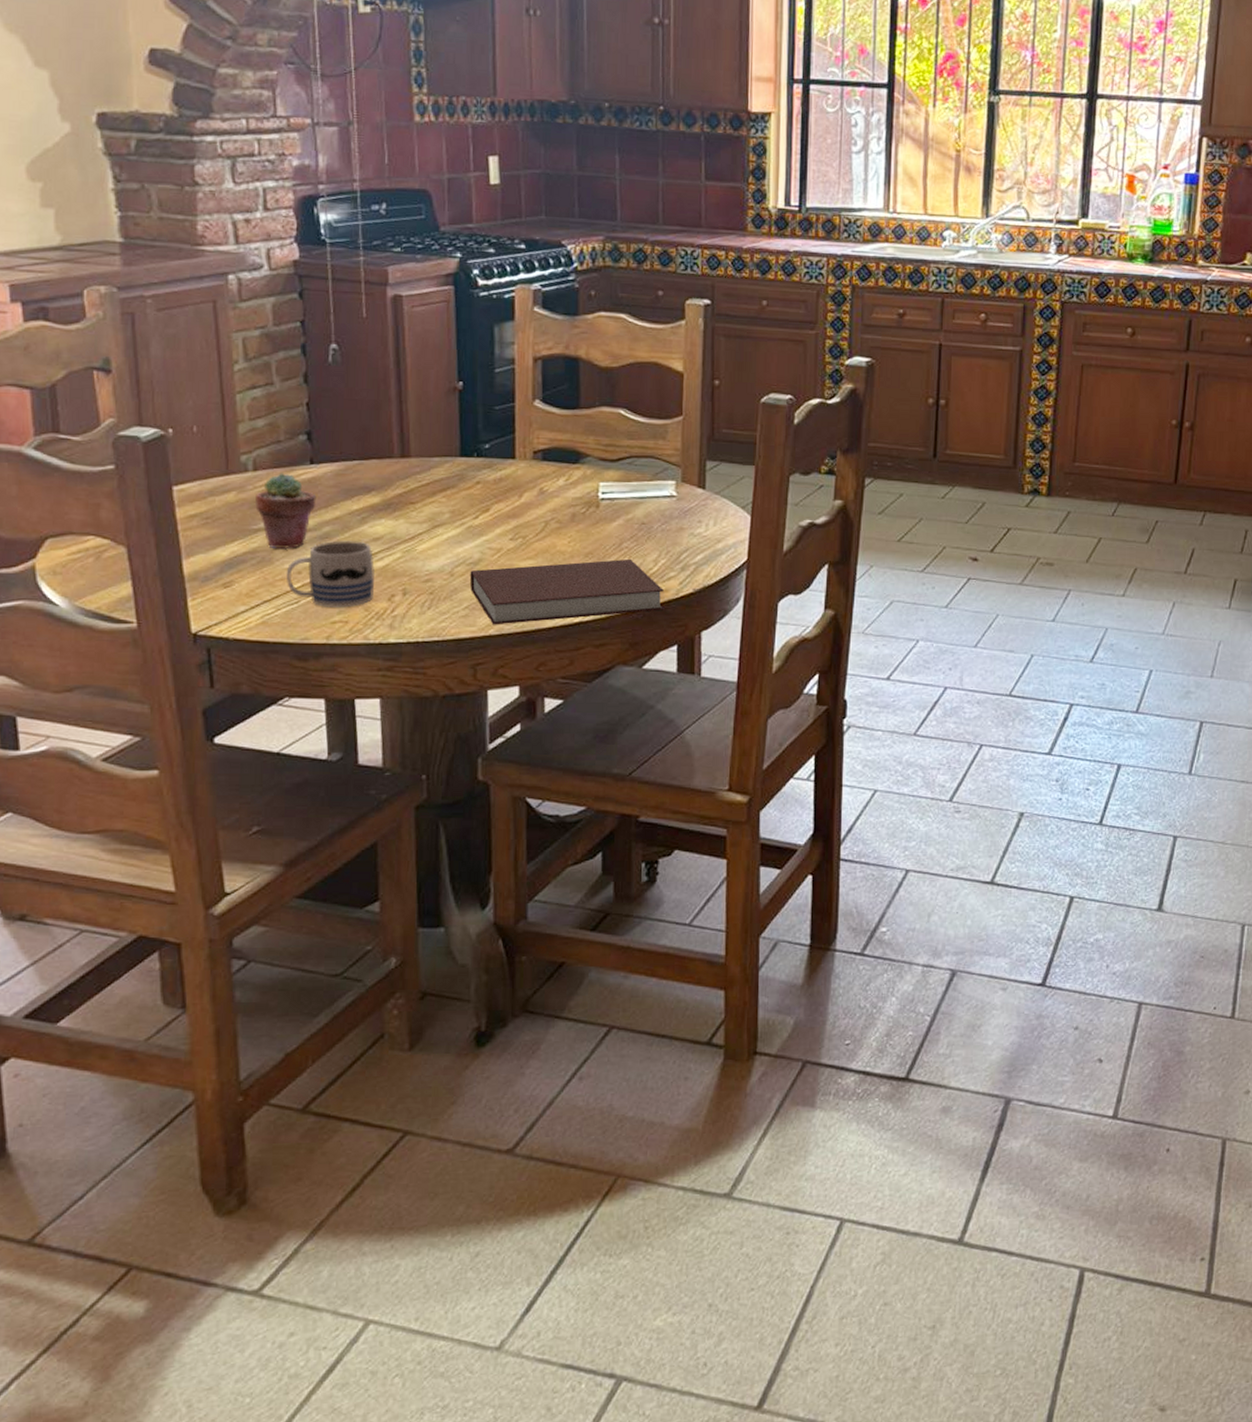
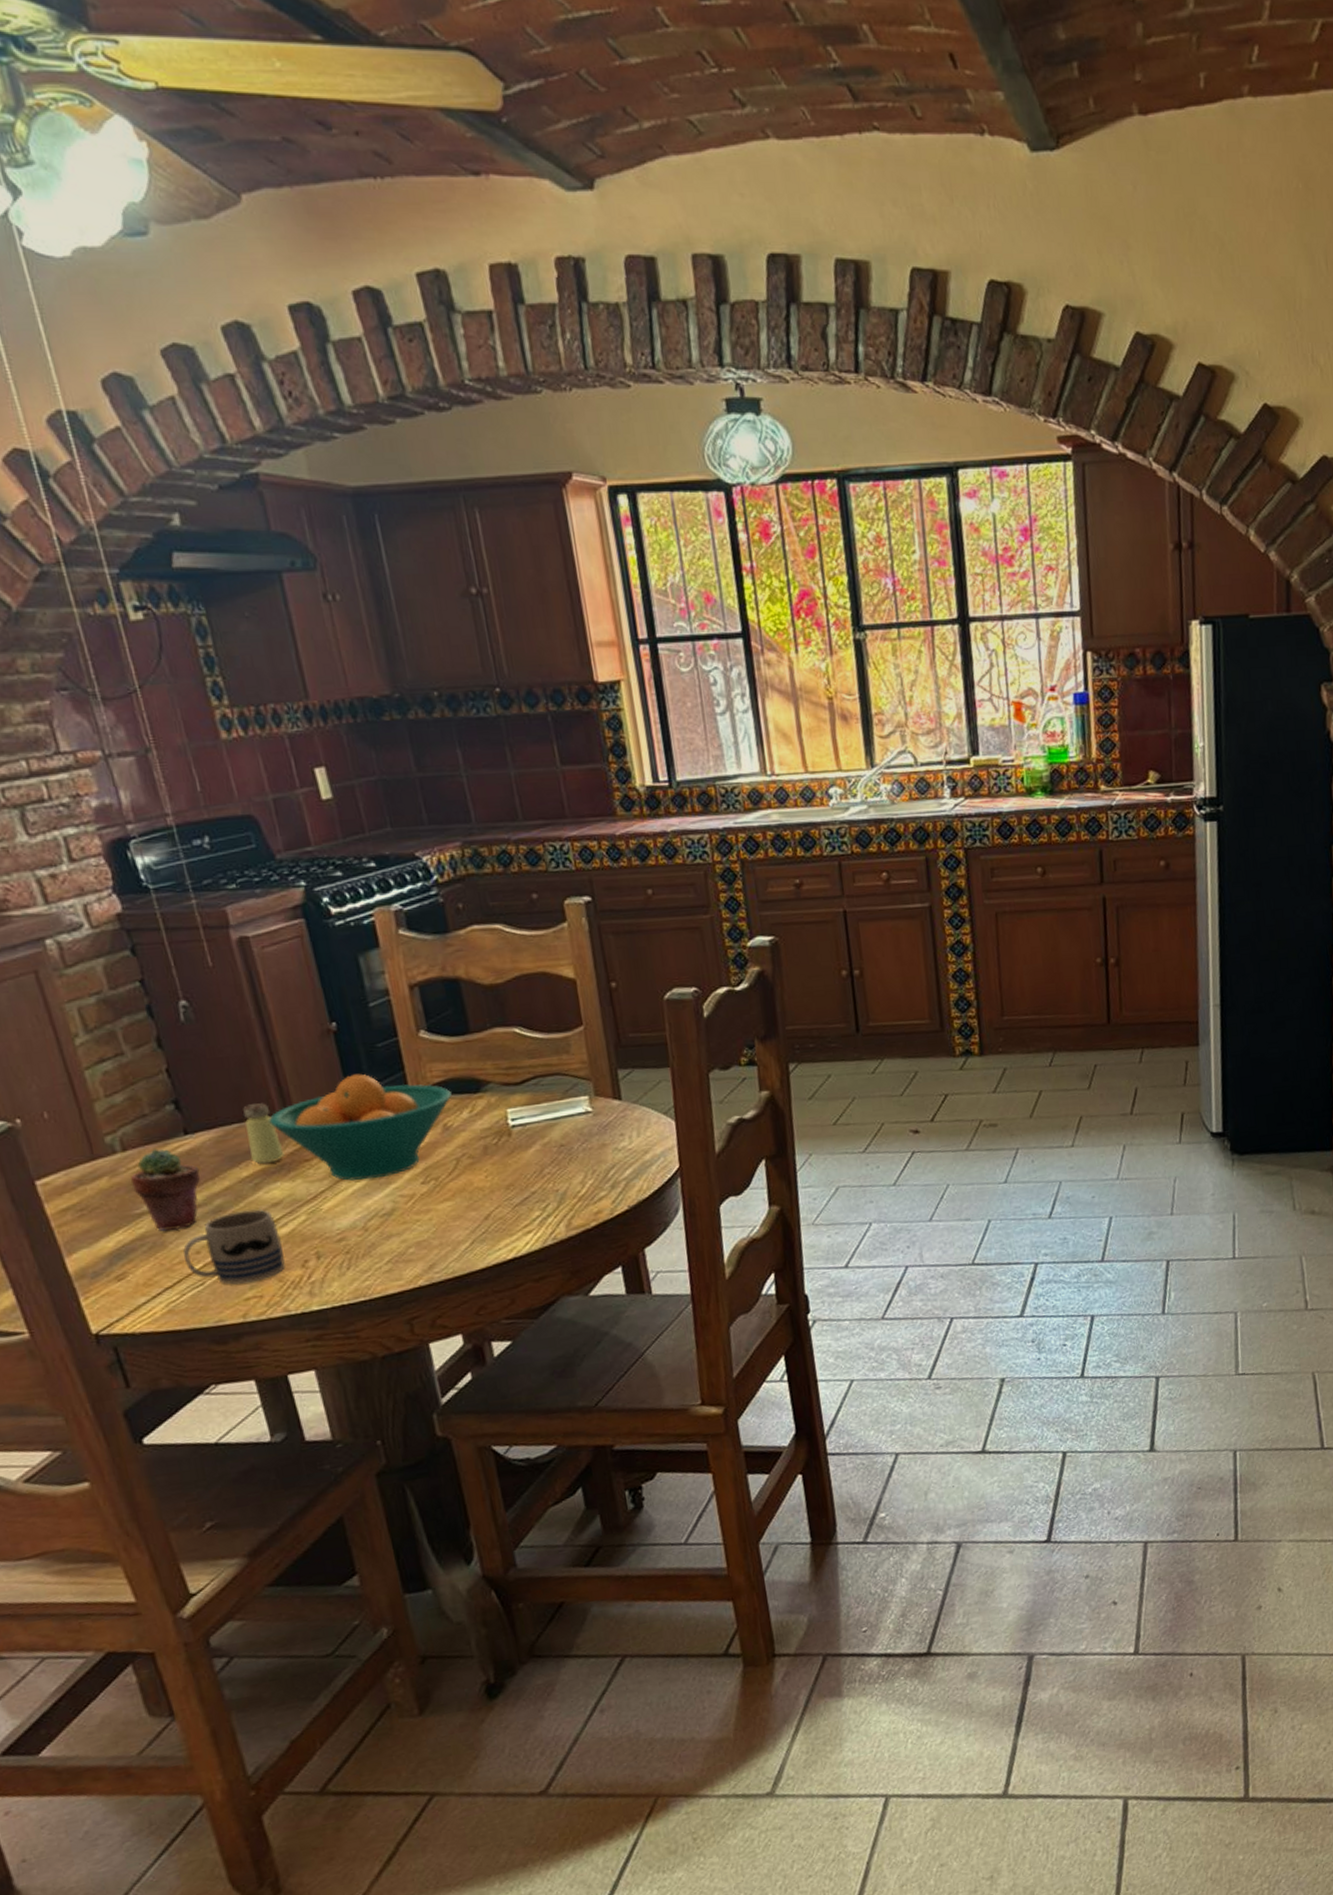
saltshaker: none [364,445,394,501] -> present [243,1103,285,1165]
fruit bowl: none [386,431,552,529] -> present [269,1073,452,1181]
notebook: present [469,558,664,625] -> none [385,1184,601,1276]

